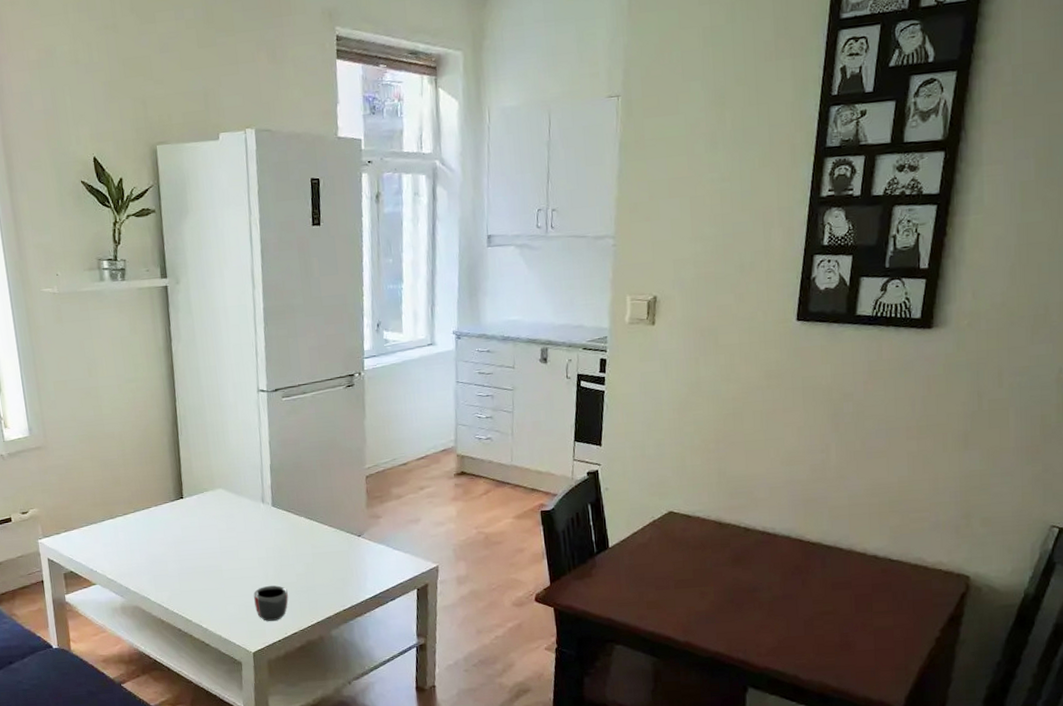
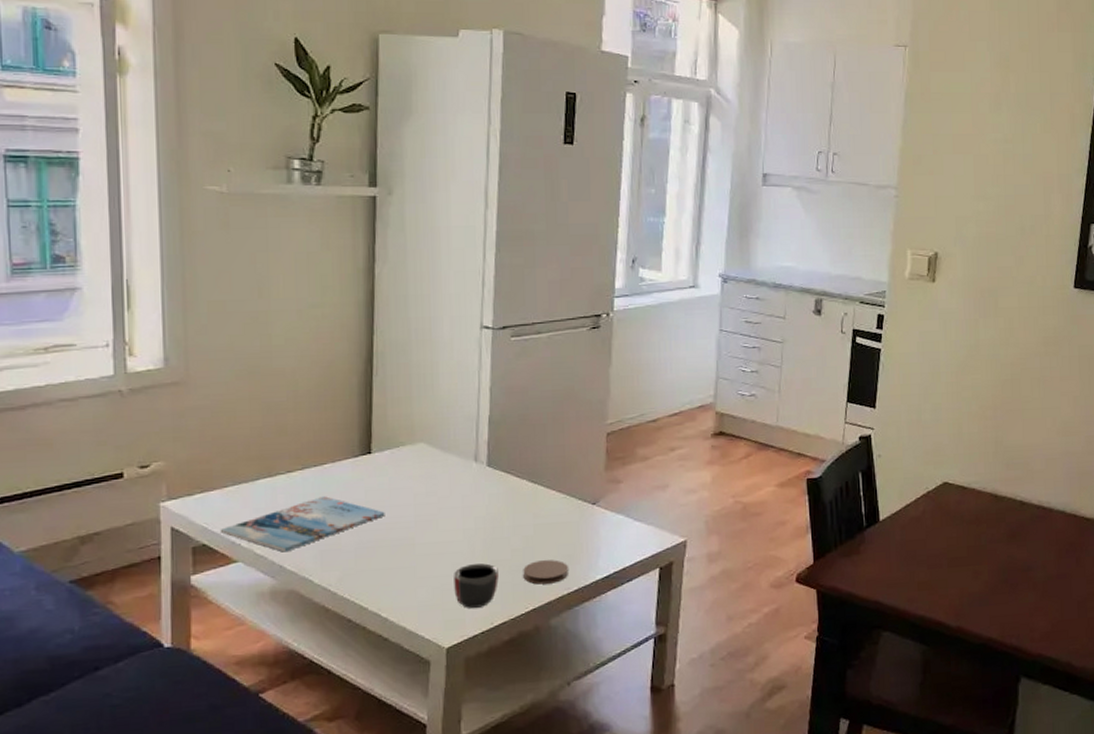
magazine: none [81,533,198,577] -> present [220,496,385,552]
coaster: none [307,582,343,603] -> present [523,560,569,585]

